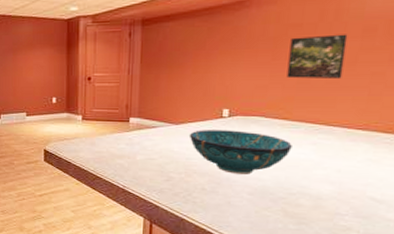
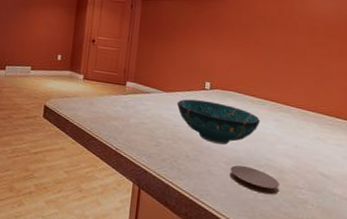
coaster: none [254,195,316,223] -> present [229,165,279,195]
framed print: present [287,34,348,80] -> none [255,27,299,67]

